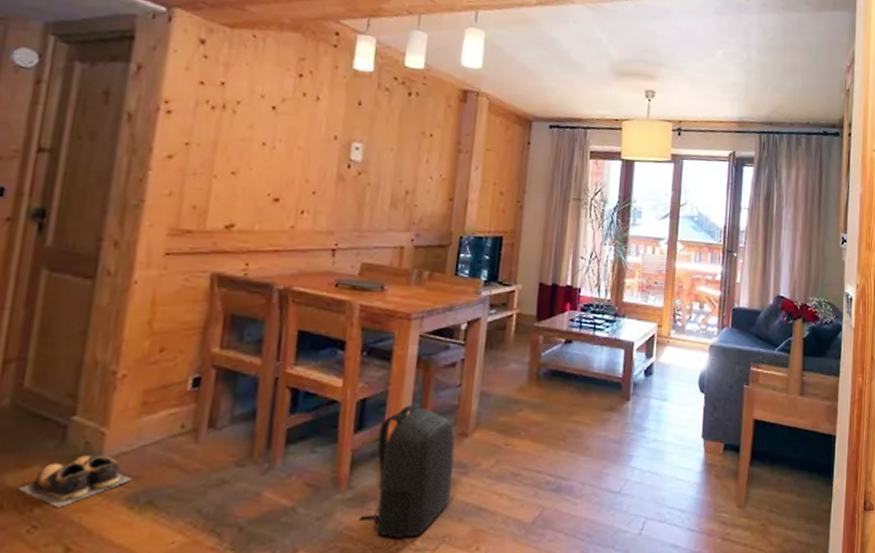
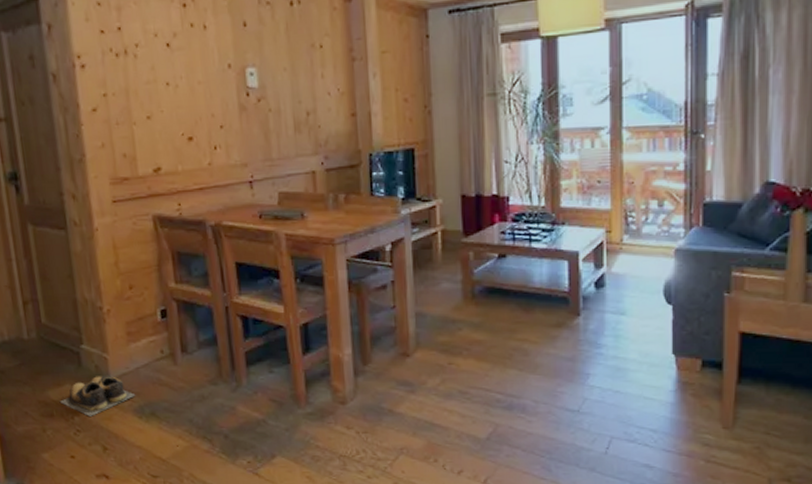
backpack: present [359,404,455,538] -> none [322,327,401,449]

